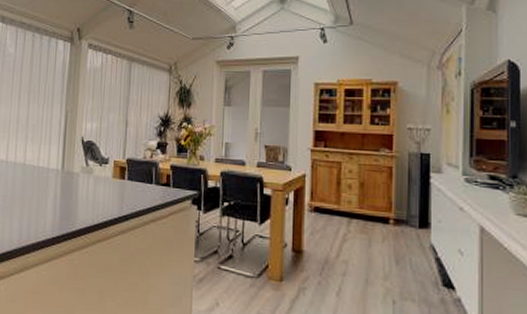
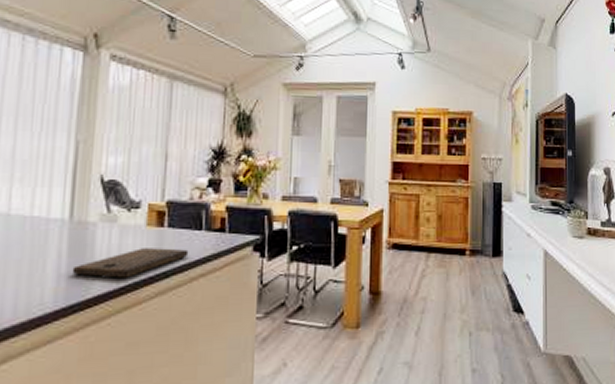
cutting board: none [63,195,143,218] -> present [71,248,189,278]

